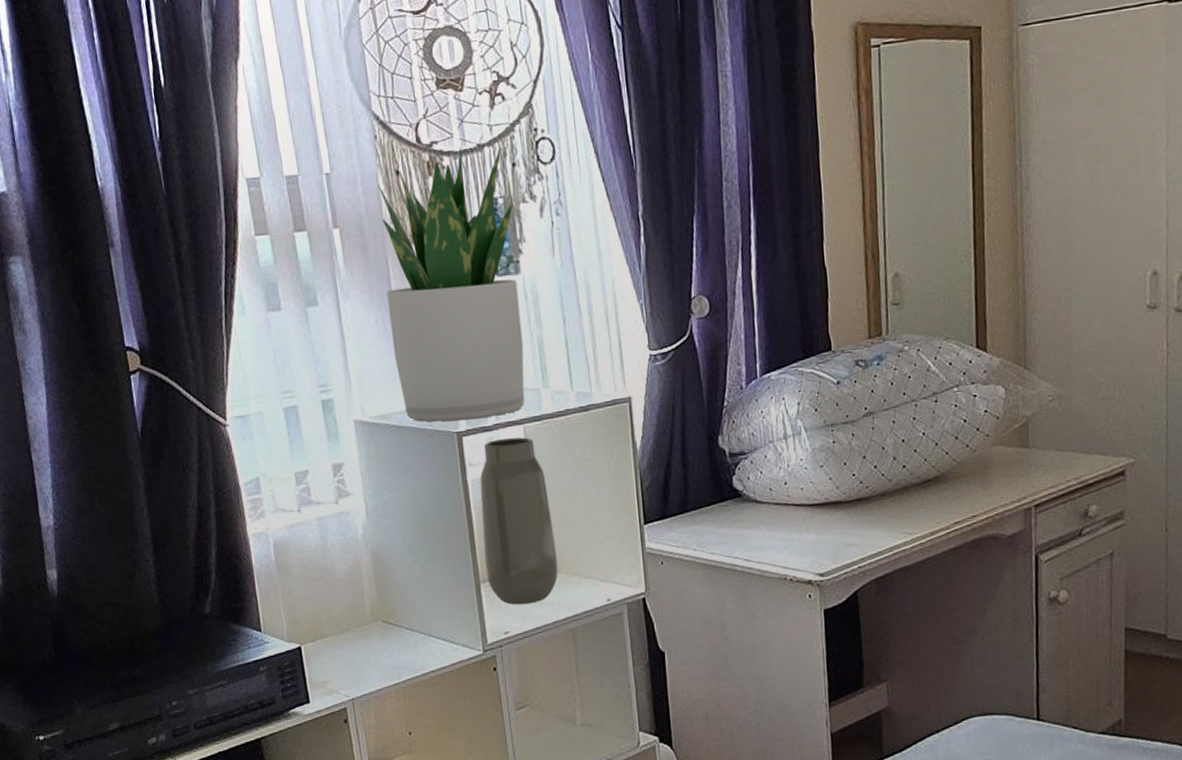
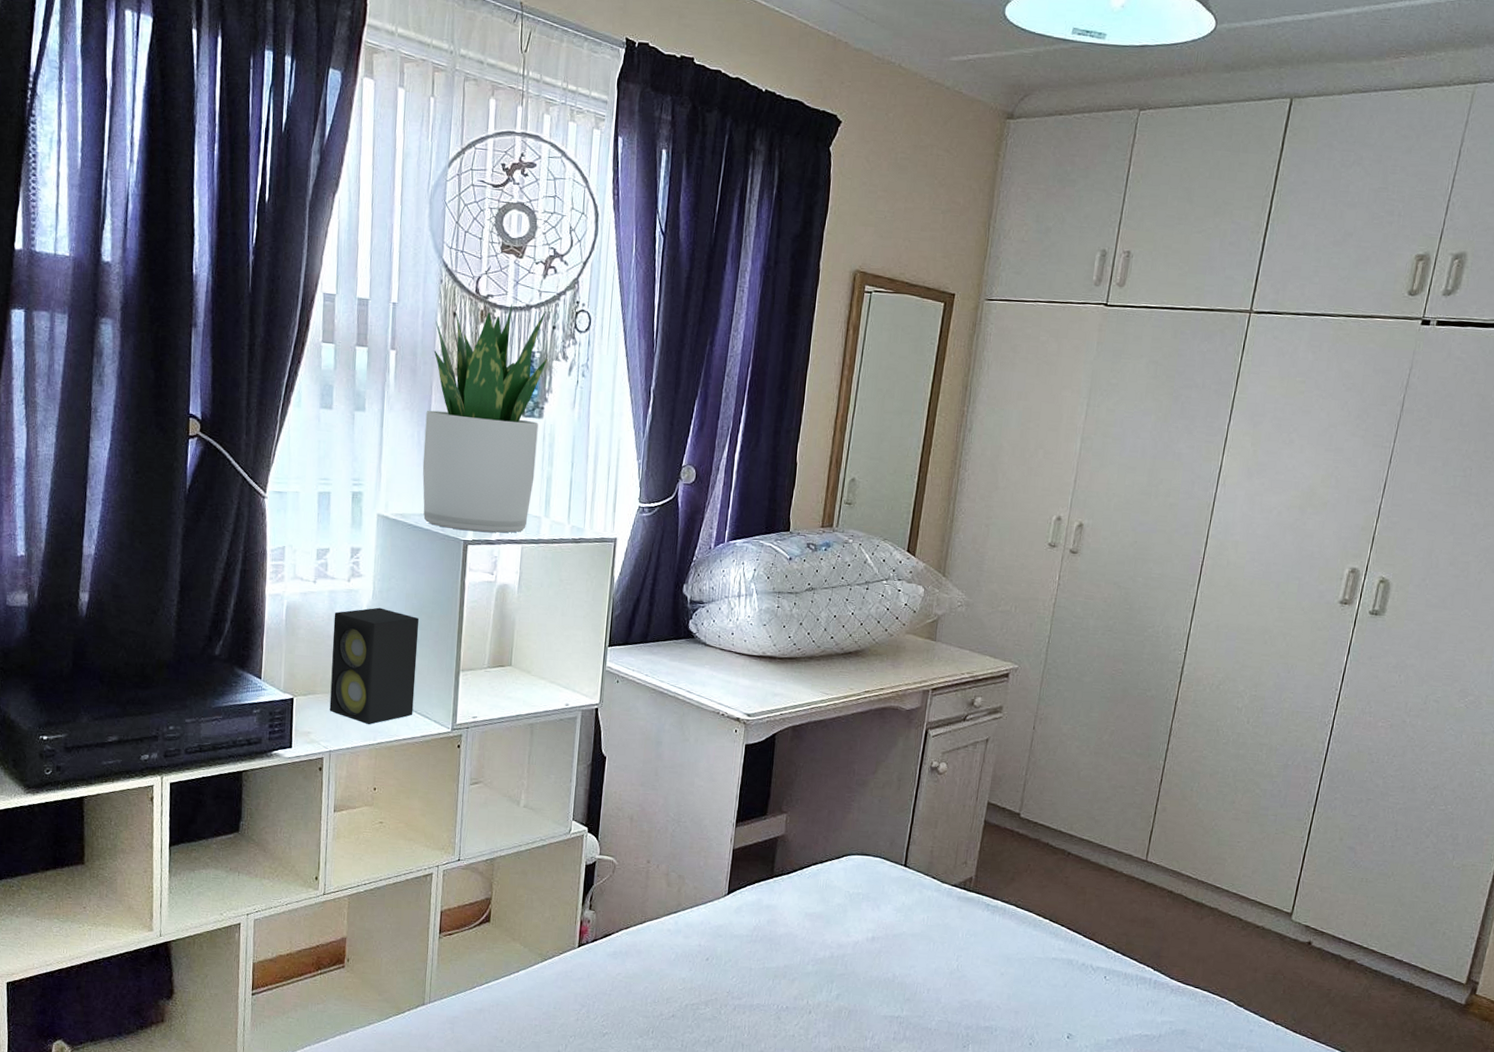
speaker: none [327,526,437,663] -> present [329,607,420,725]
vase: present [479,437,558,605] -> none [466,552,533,697]

